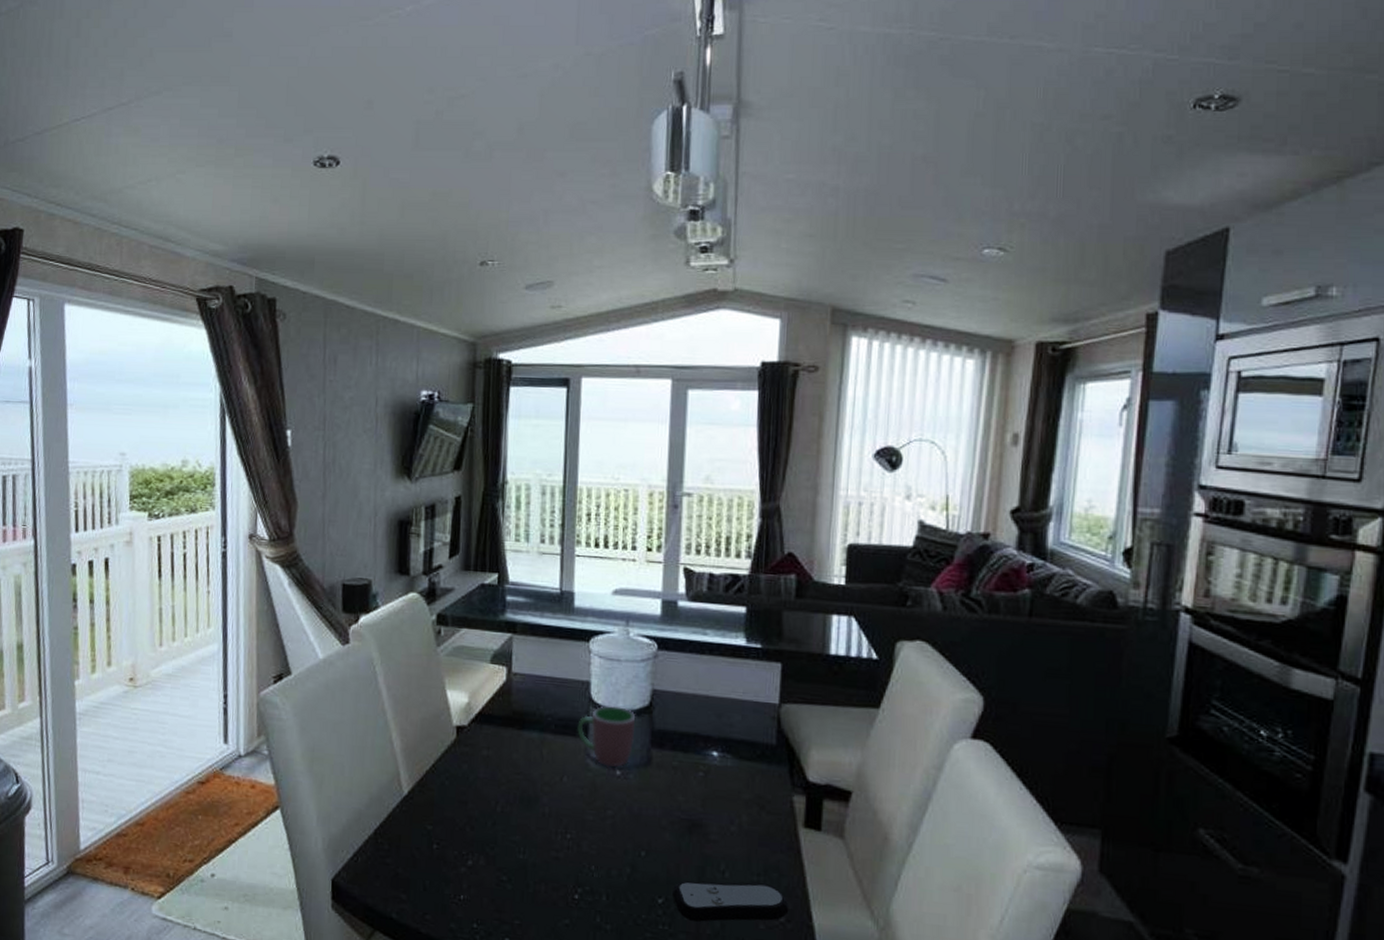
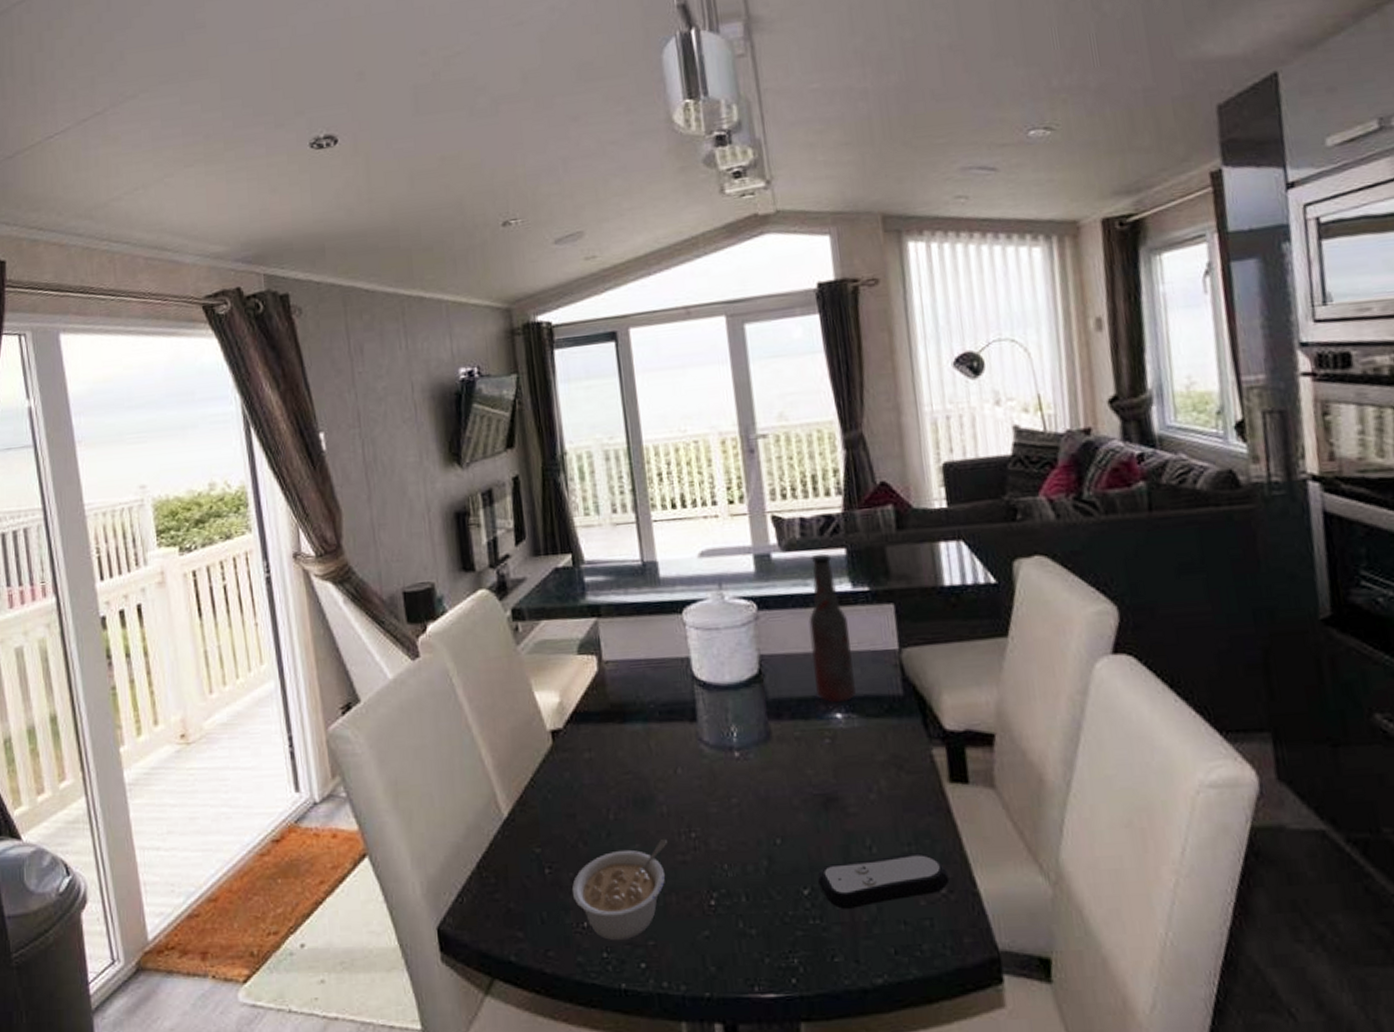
legume: none [454,836,546,917] -> present [571,839,669,941]
cup: present [577,706,635,767] -> none [683,680,749,750]
bottle: none [697,608,737,743] -> present [808,553,856,703]

